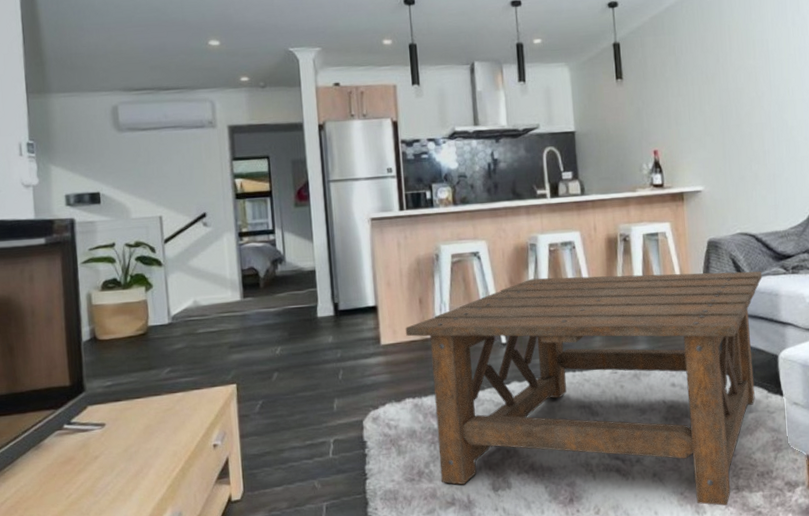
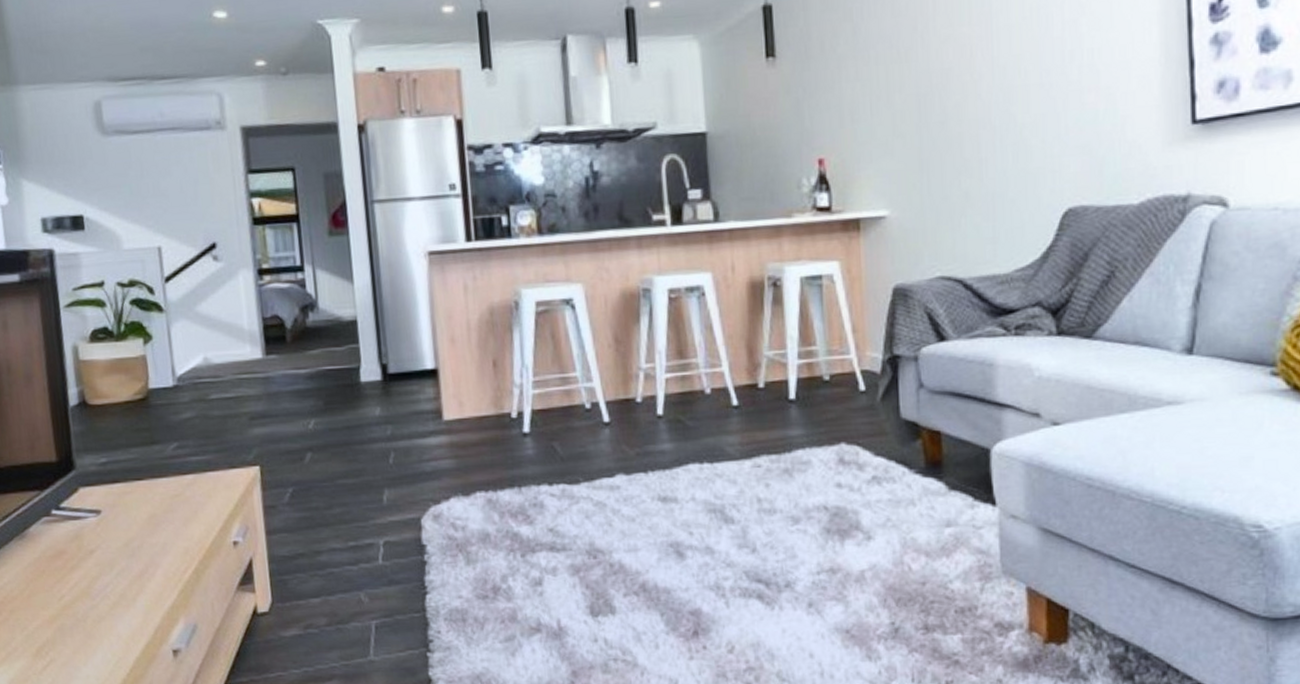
coffee table: present [405,271,762,506] -> none [475,331,971,650]

